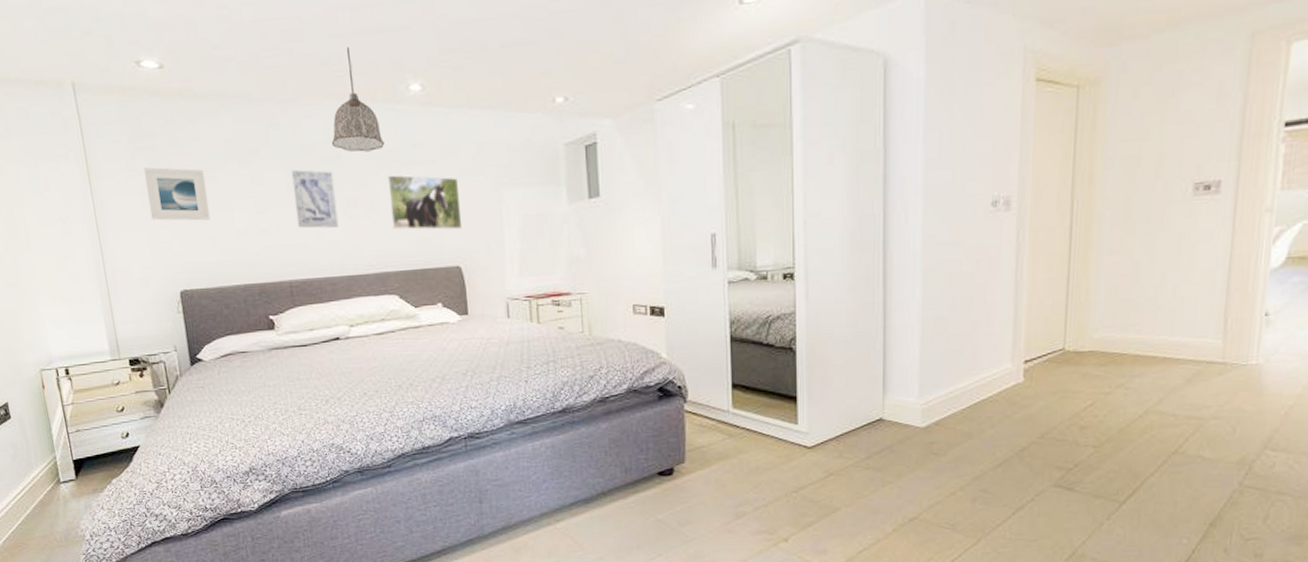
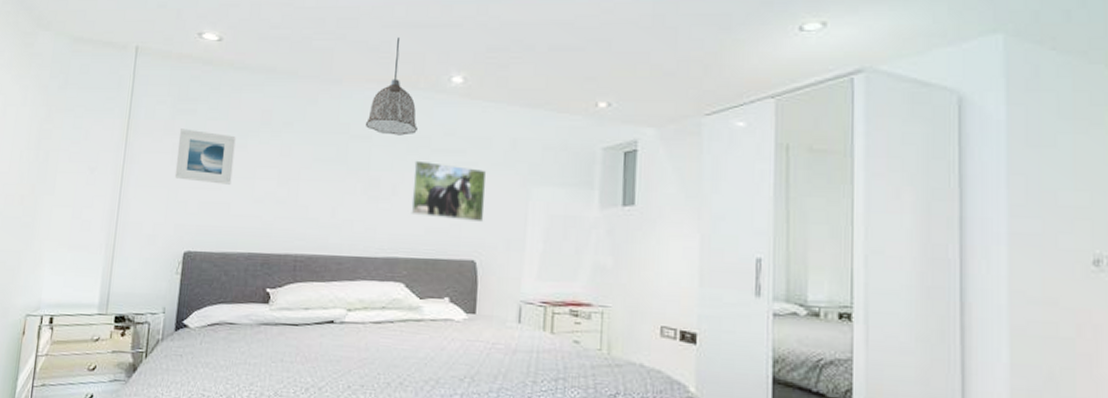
wall art: present [291,169,339,228] -> none [315,144,361,207]

